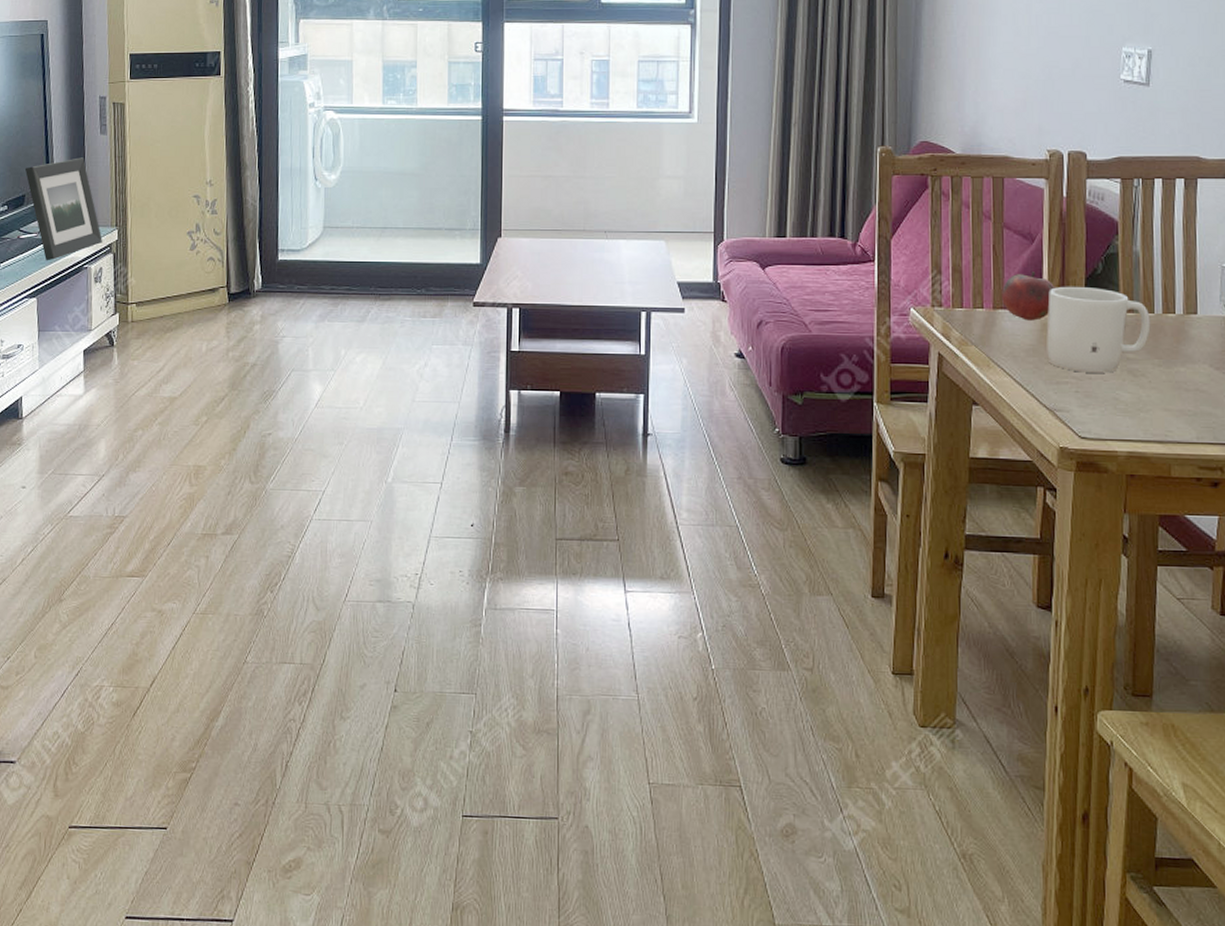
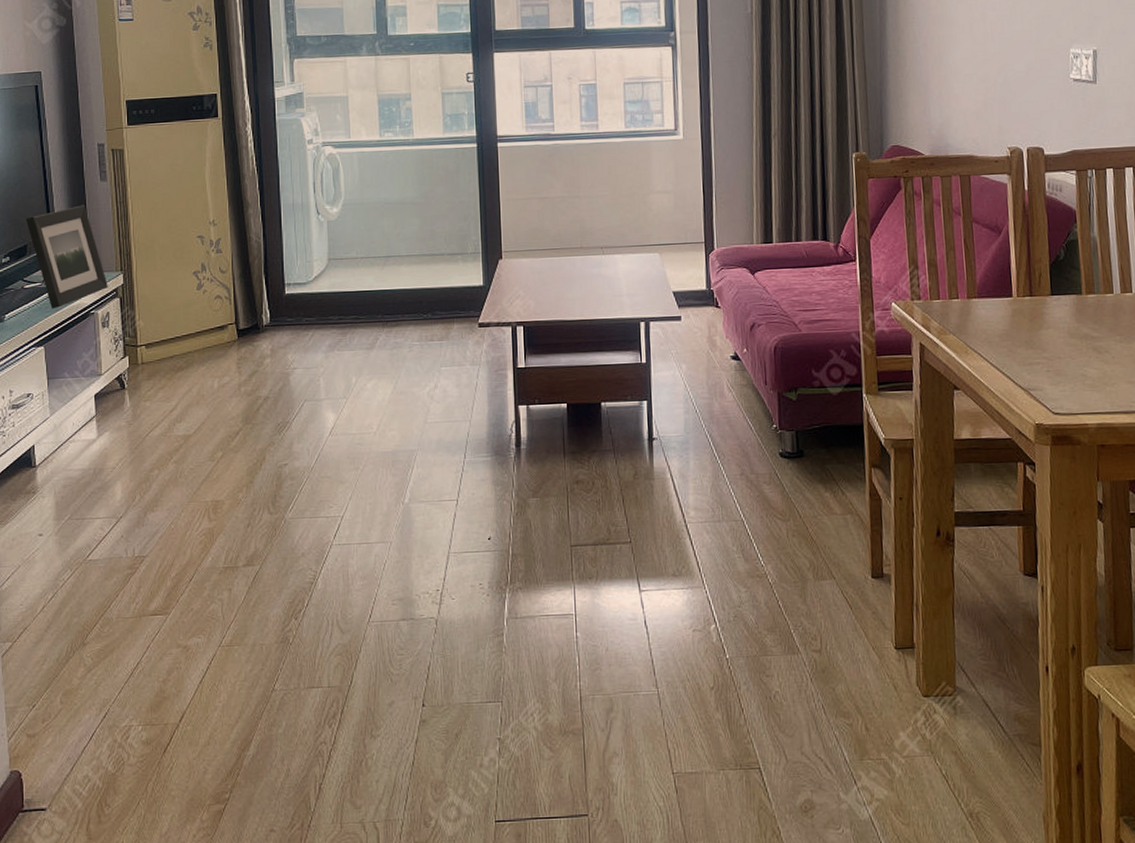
fruit: present [1002,271,1056,321] -> none [974,261,1023,308]
mug: present [1046,286,1151,373] -> none [1016,272,1111,353]

